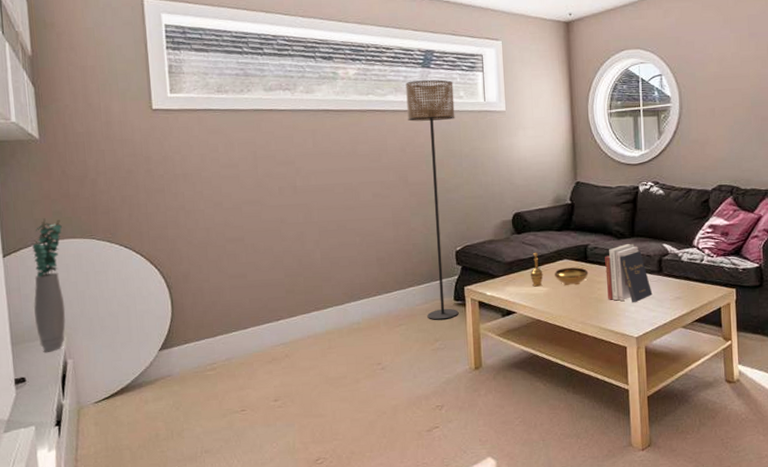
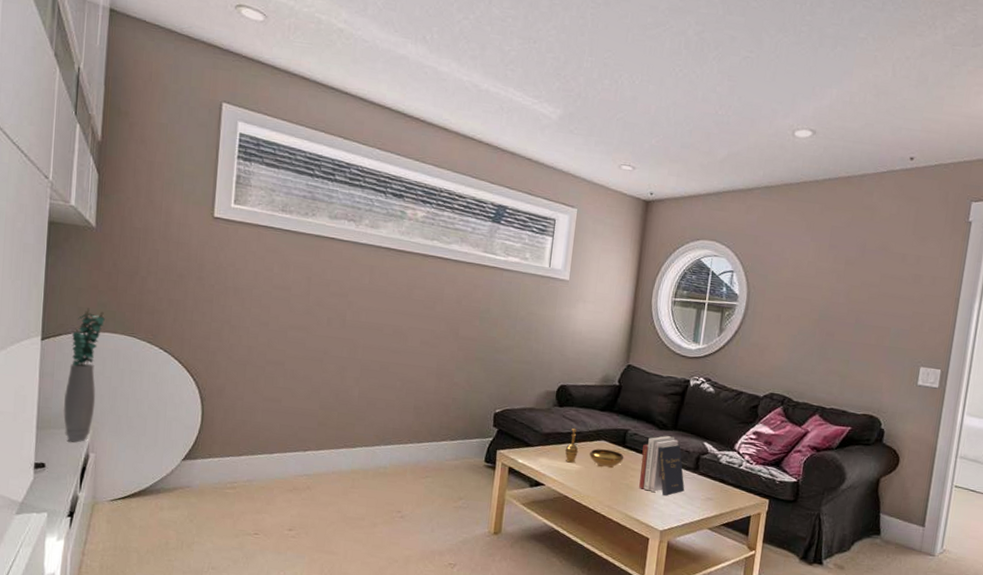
floor lamp: present [405,79,459,320] -> none [455,233,521,480]

